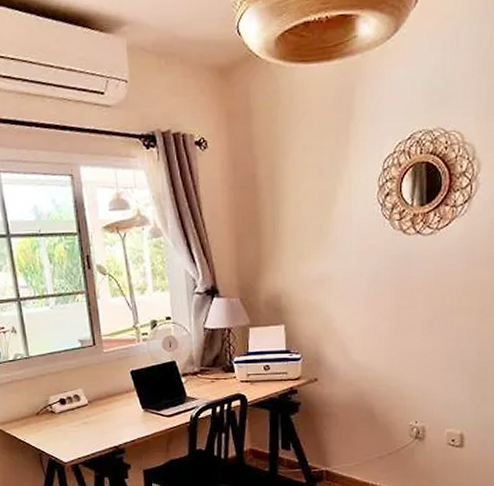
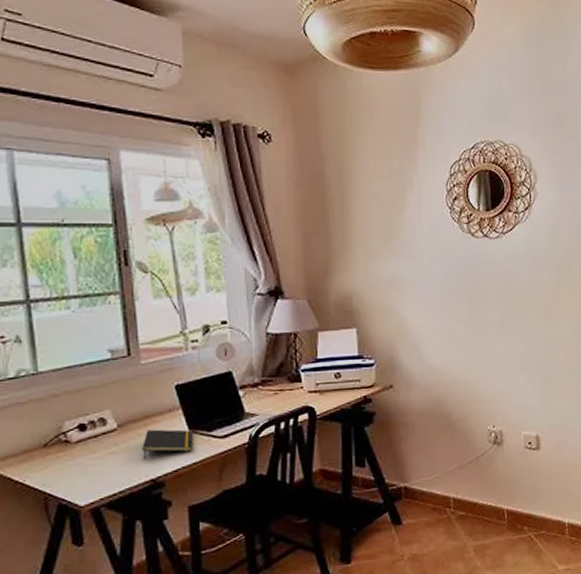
notepad: none [106,406,146,430] -> present [141,429,193,459]

